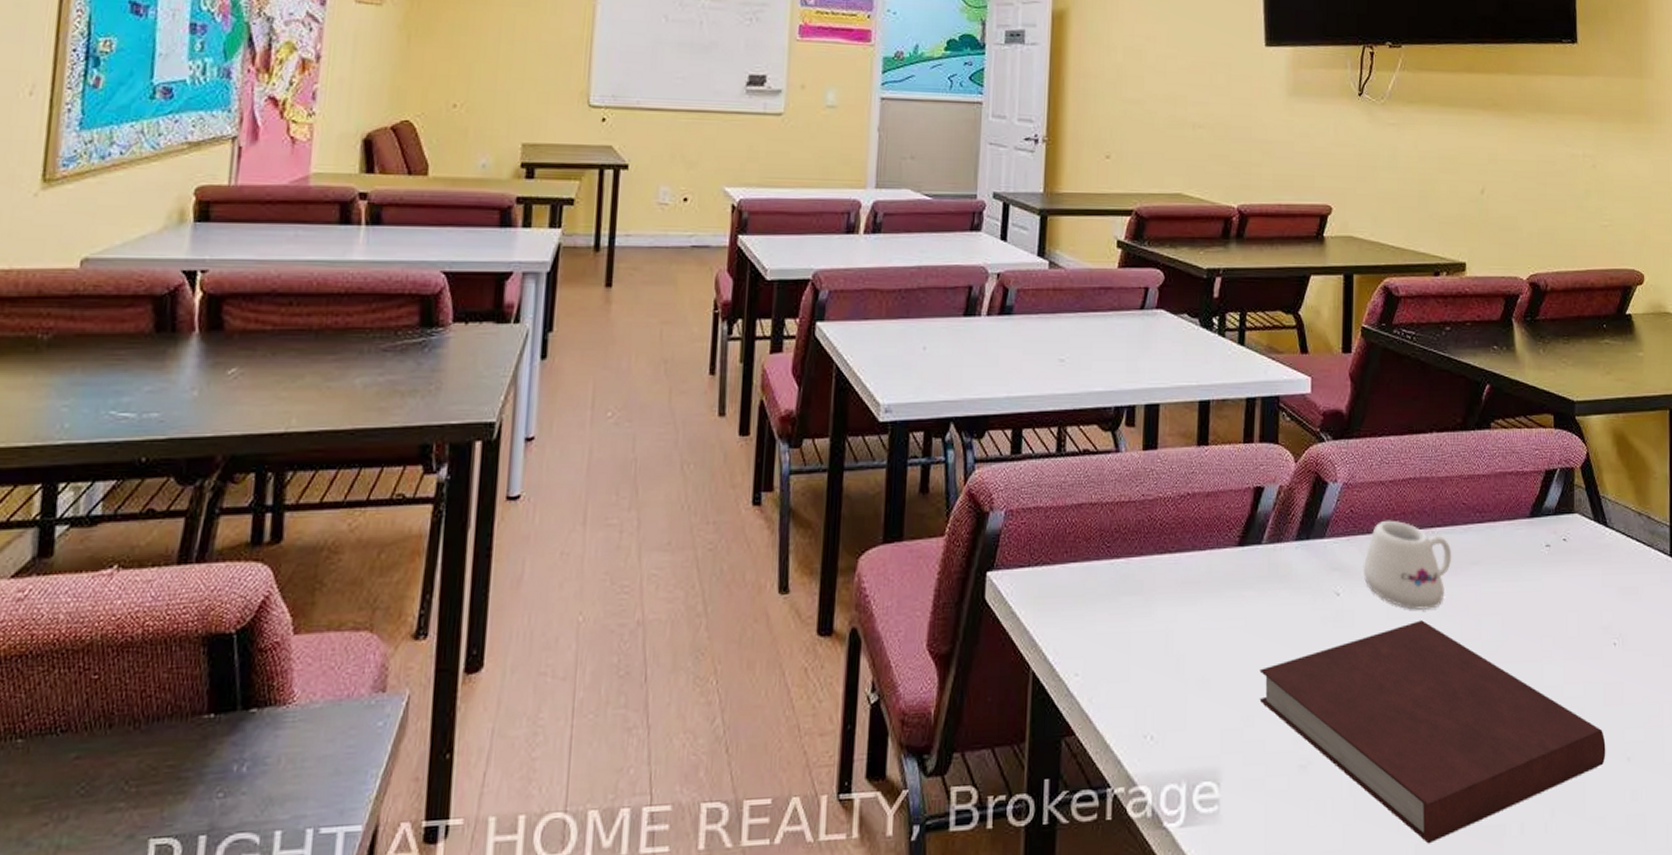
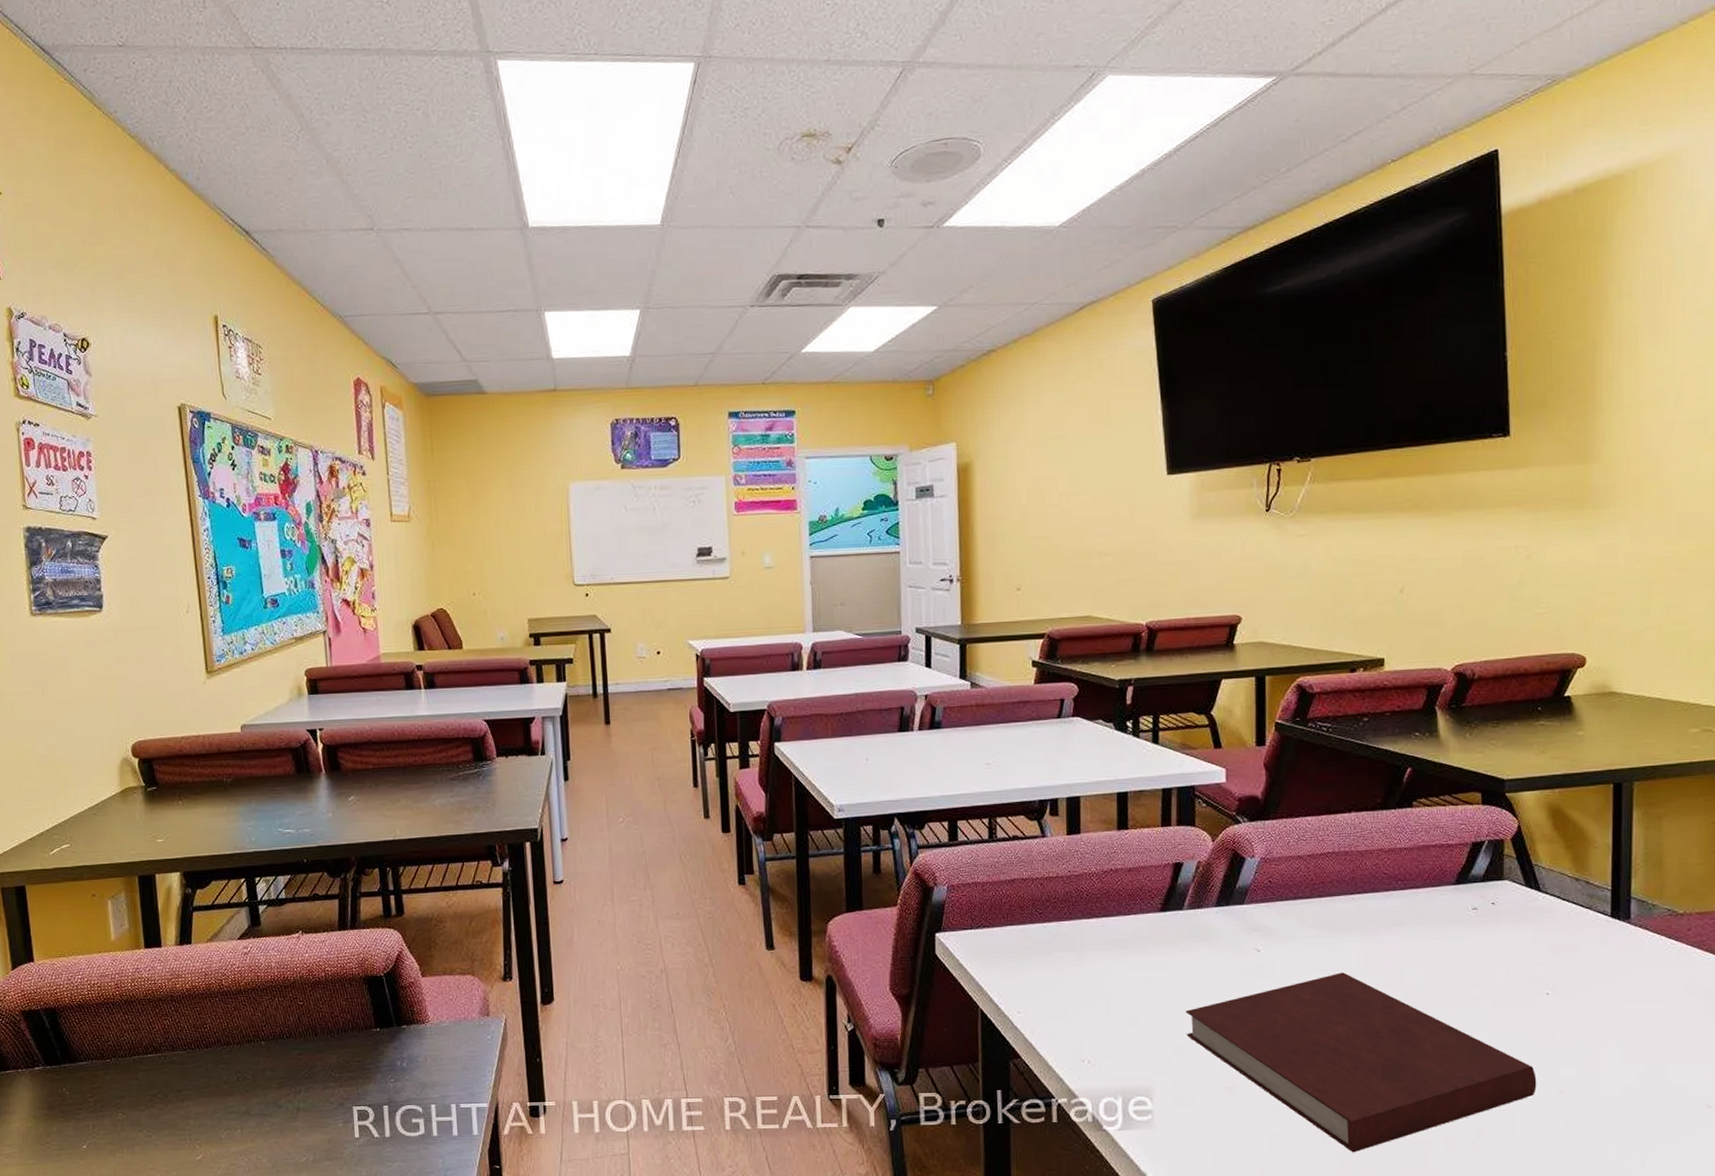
mug: present [1363,520,1452,610] -> none [1282,888,1373,964]

